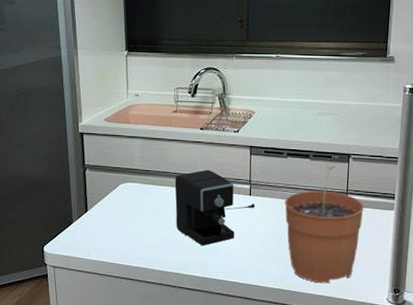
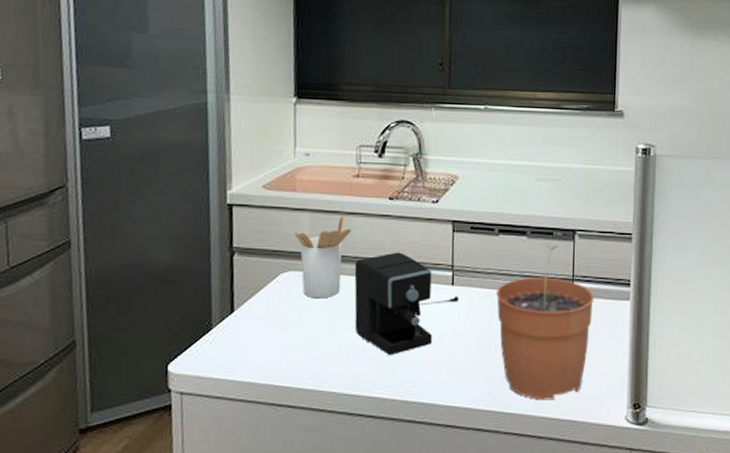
utensil holder: none [129,142,172,203] -> present [294,215,352,299]

